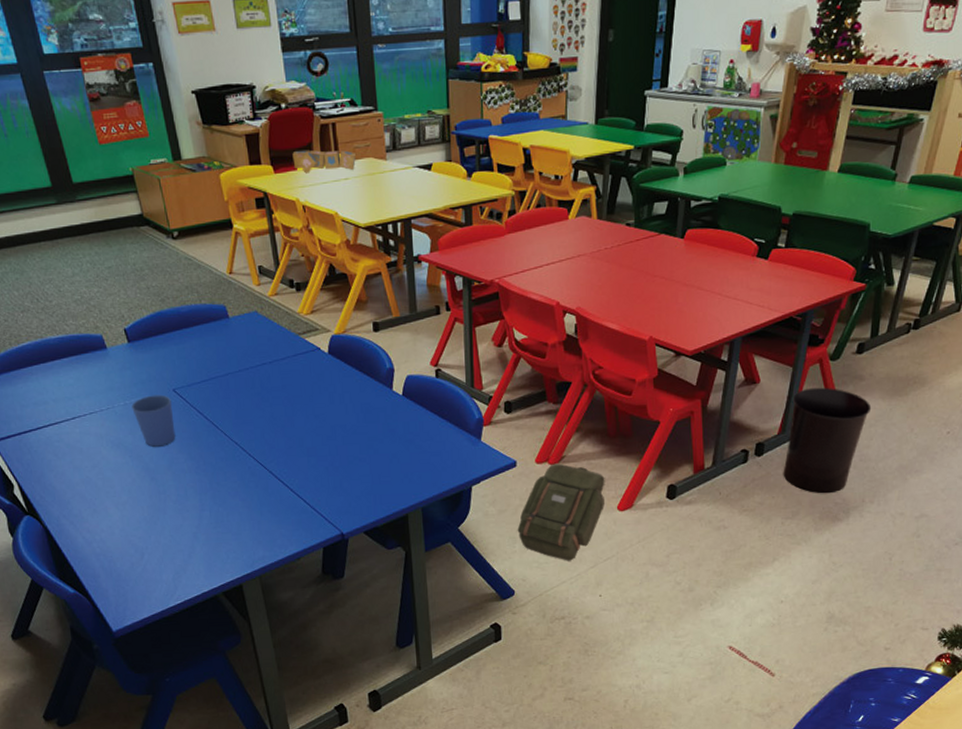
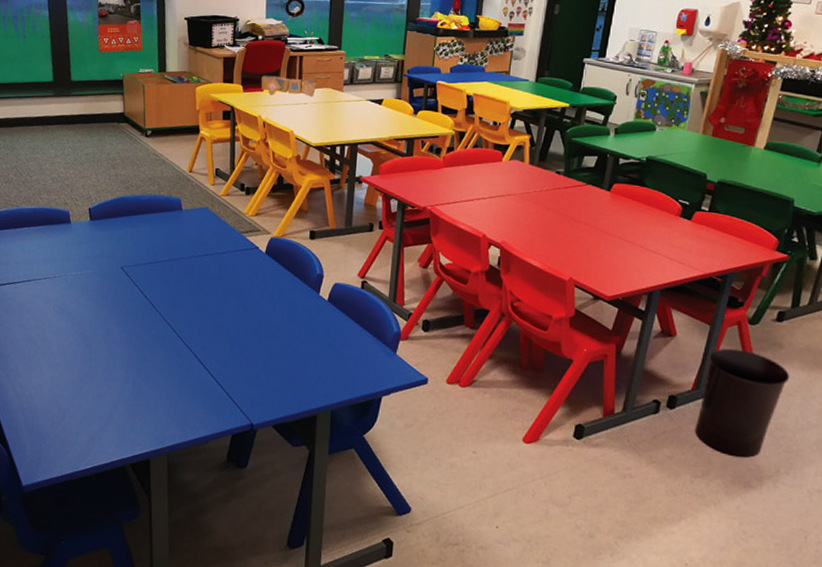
dixie cup: present [132,394,176,447] -> none [81,269,118,317]
backpack: present [517,463,605,561] -> none [421,386,513,486]

